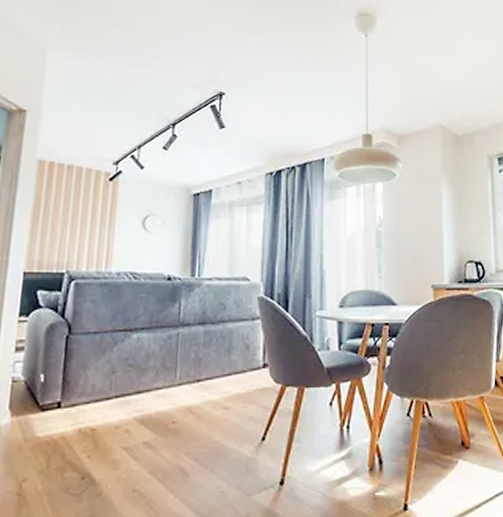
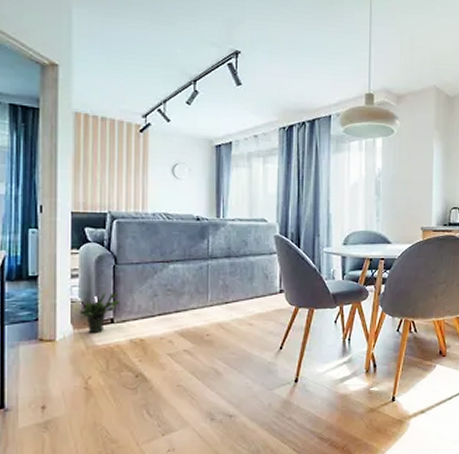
potted plant: none [21,369,70,422] -> present [80,292,119,334]

